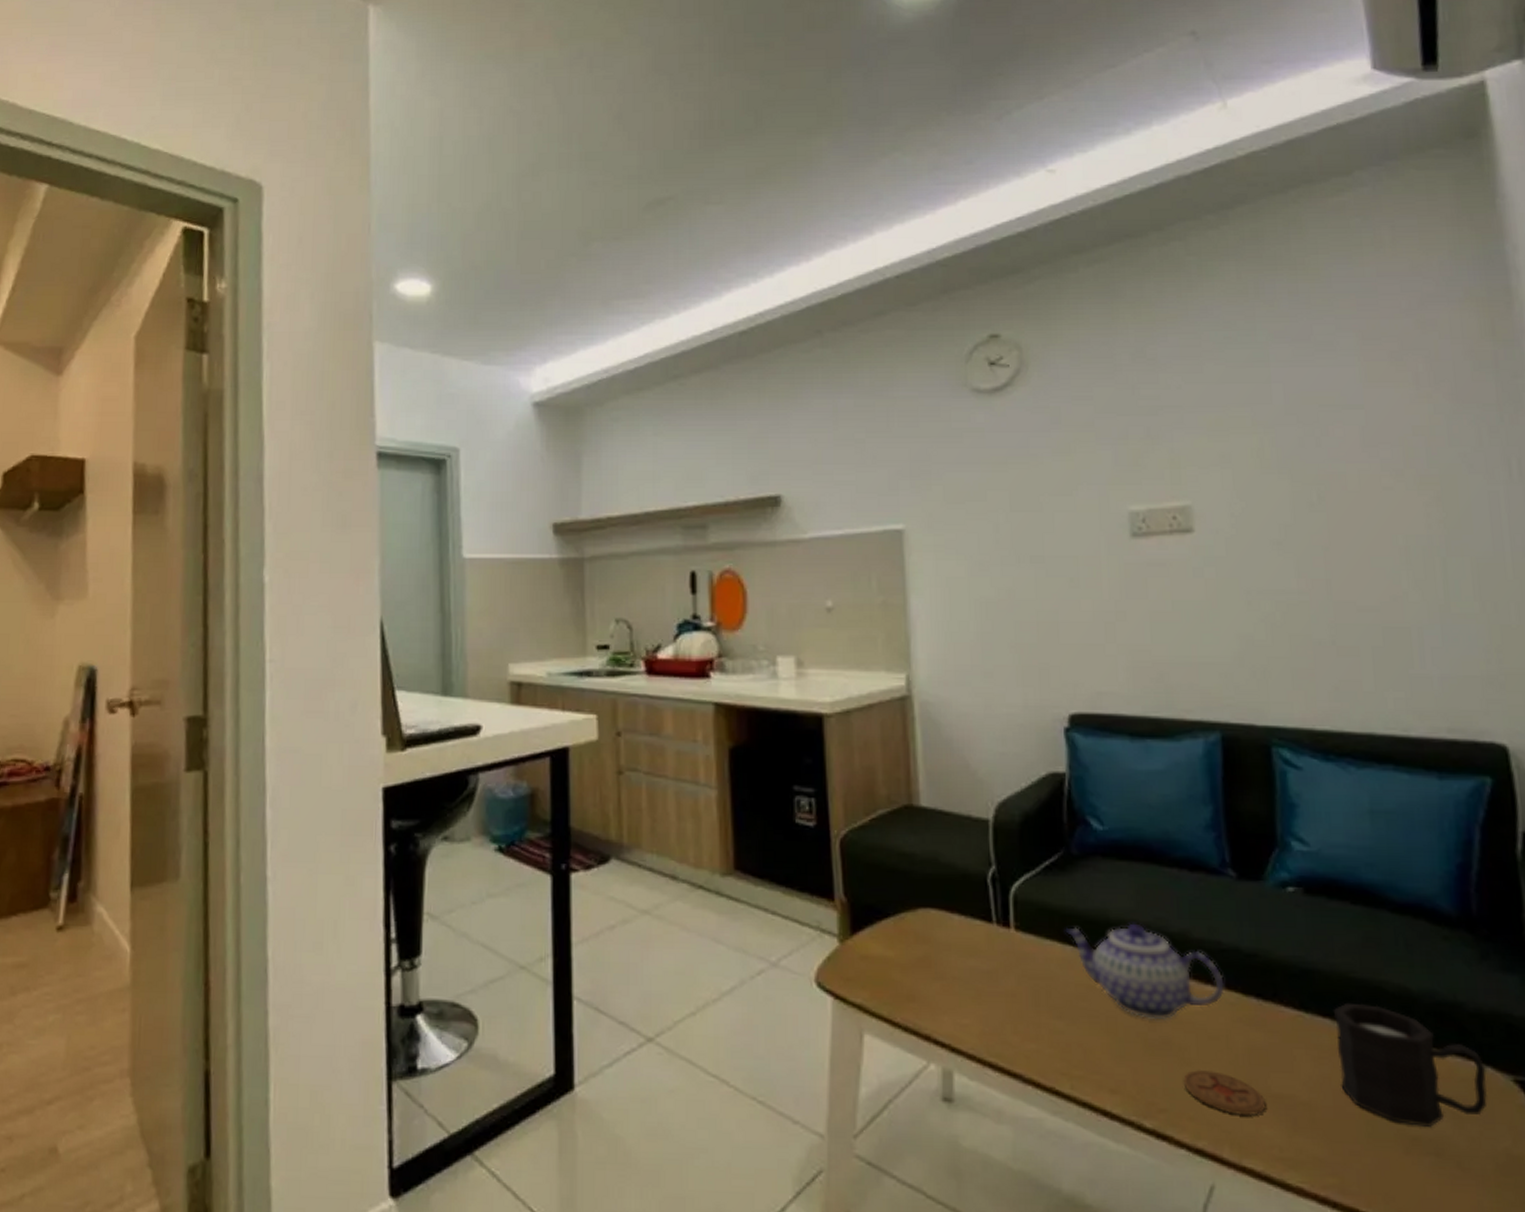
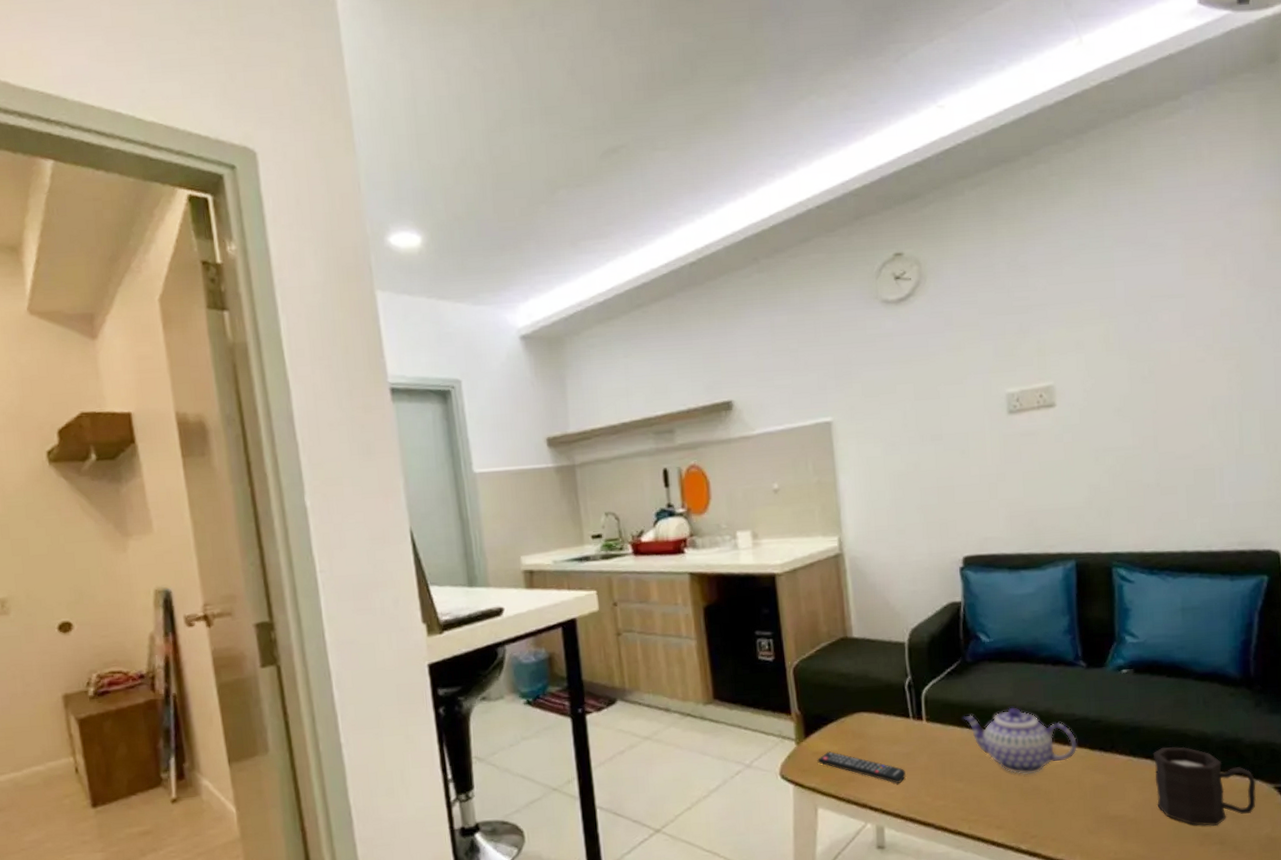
remote control: none [866,957,985,1011] -> present [817,751,906,783]
coaster: present [1183,1069,1266,1115] -> none [1048,805,1106,833]

